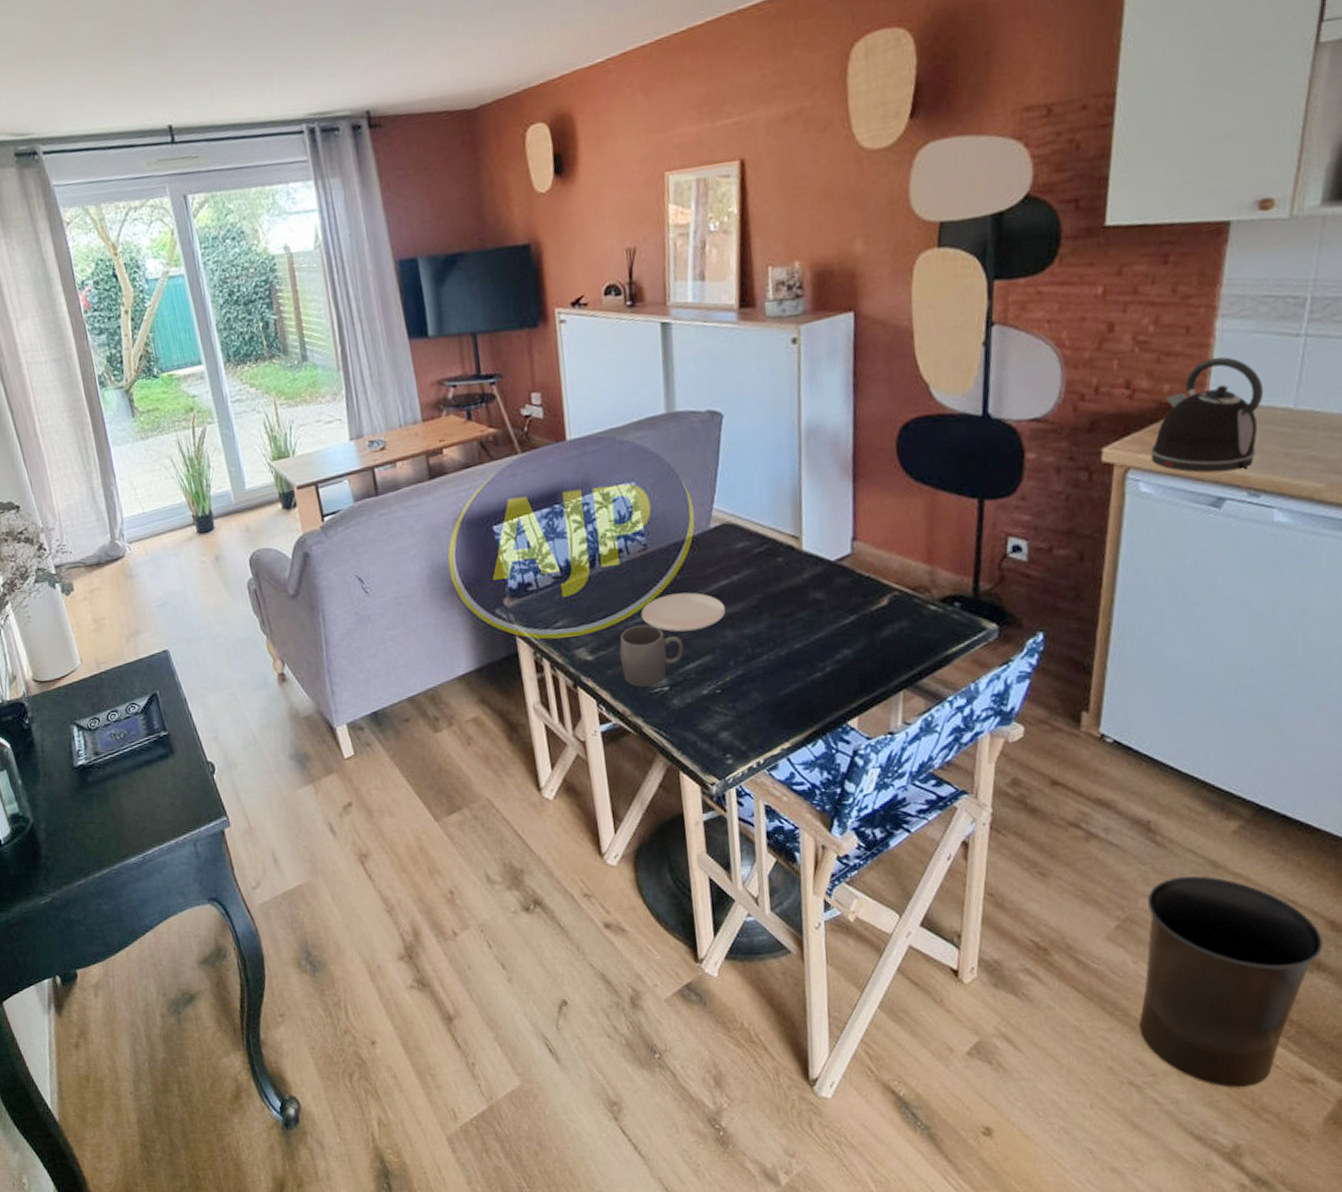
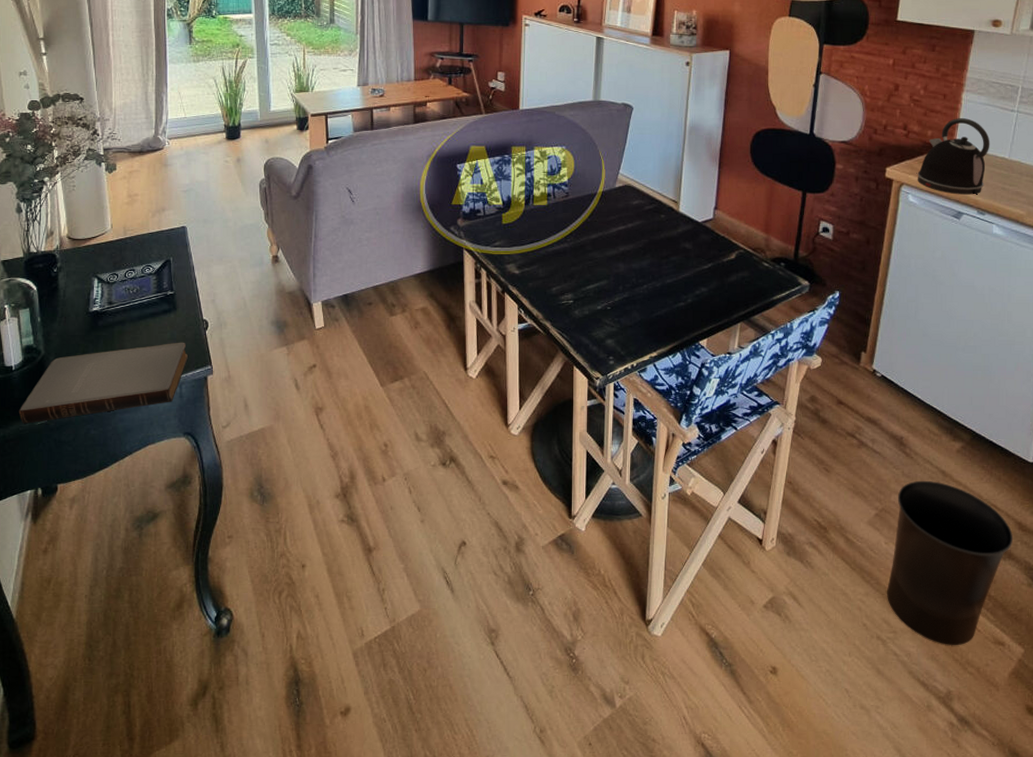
book: none [17,791,199,905] -> present [18,342,189,424]
mug: present [619,624,684,688] -> none [539,251,587,299]
plate: present [640,592,726,633] -> none [558,232,621,261]

